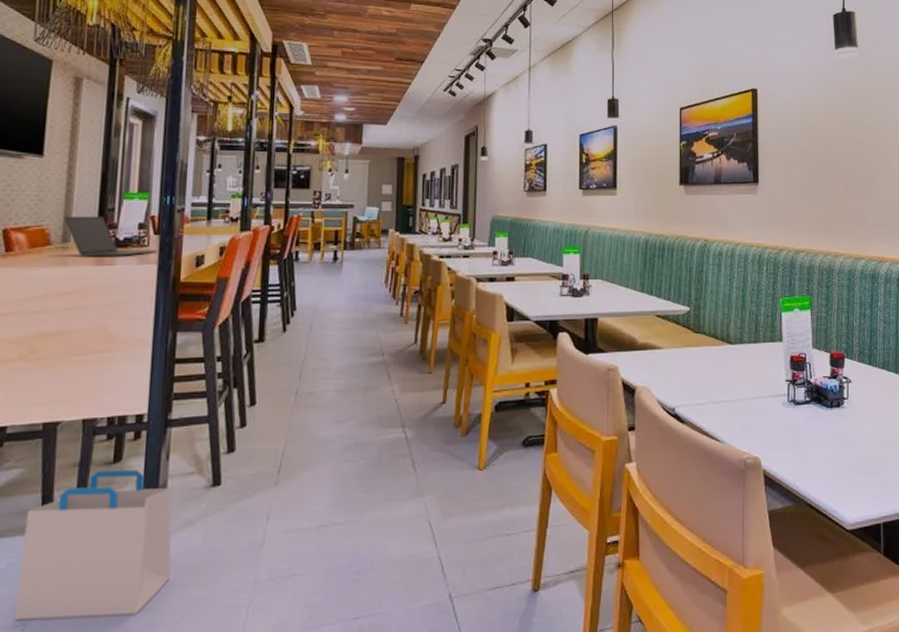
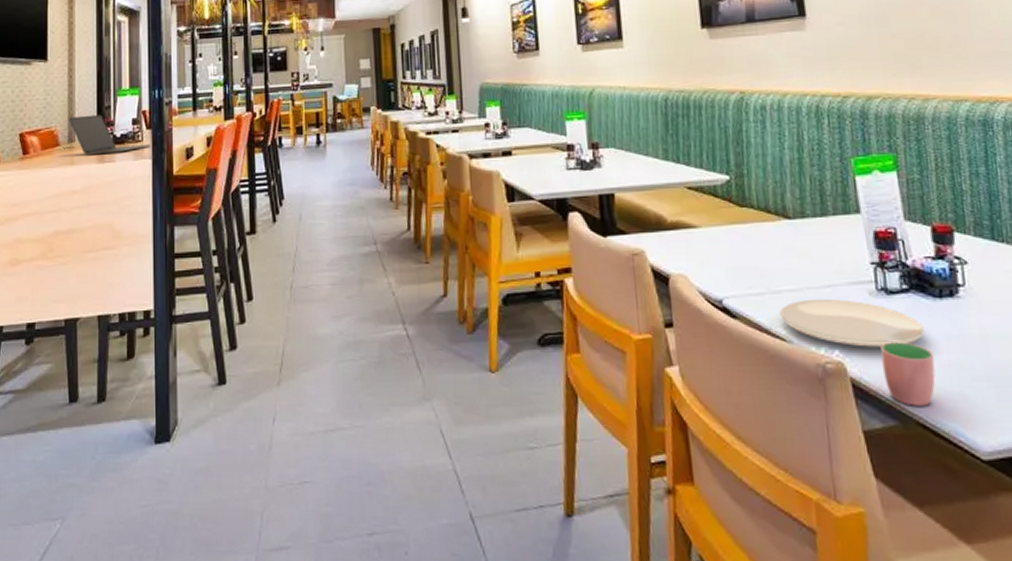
shopping bag: present [15,470,173,620] -> none [54,367,186,514]
plate: none [717,408,818,446] -> present [780,298,924,347]
cup: none [786,441,823,491] -> present [880,342,936,406]

